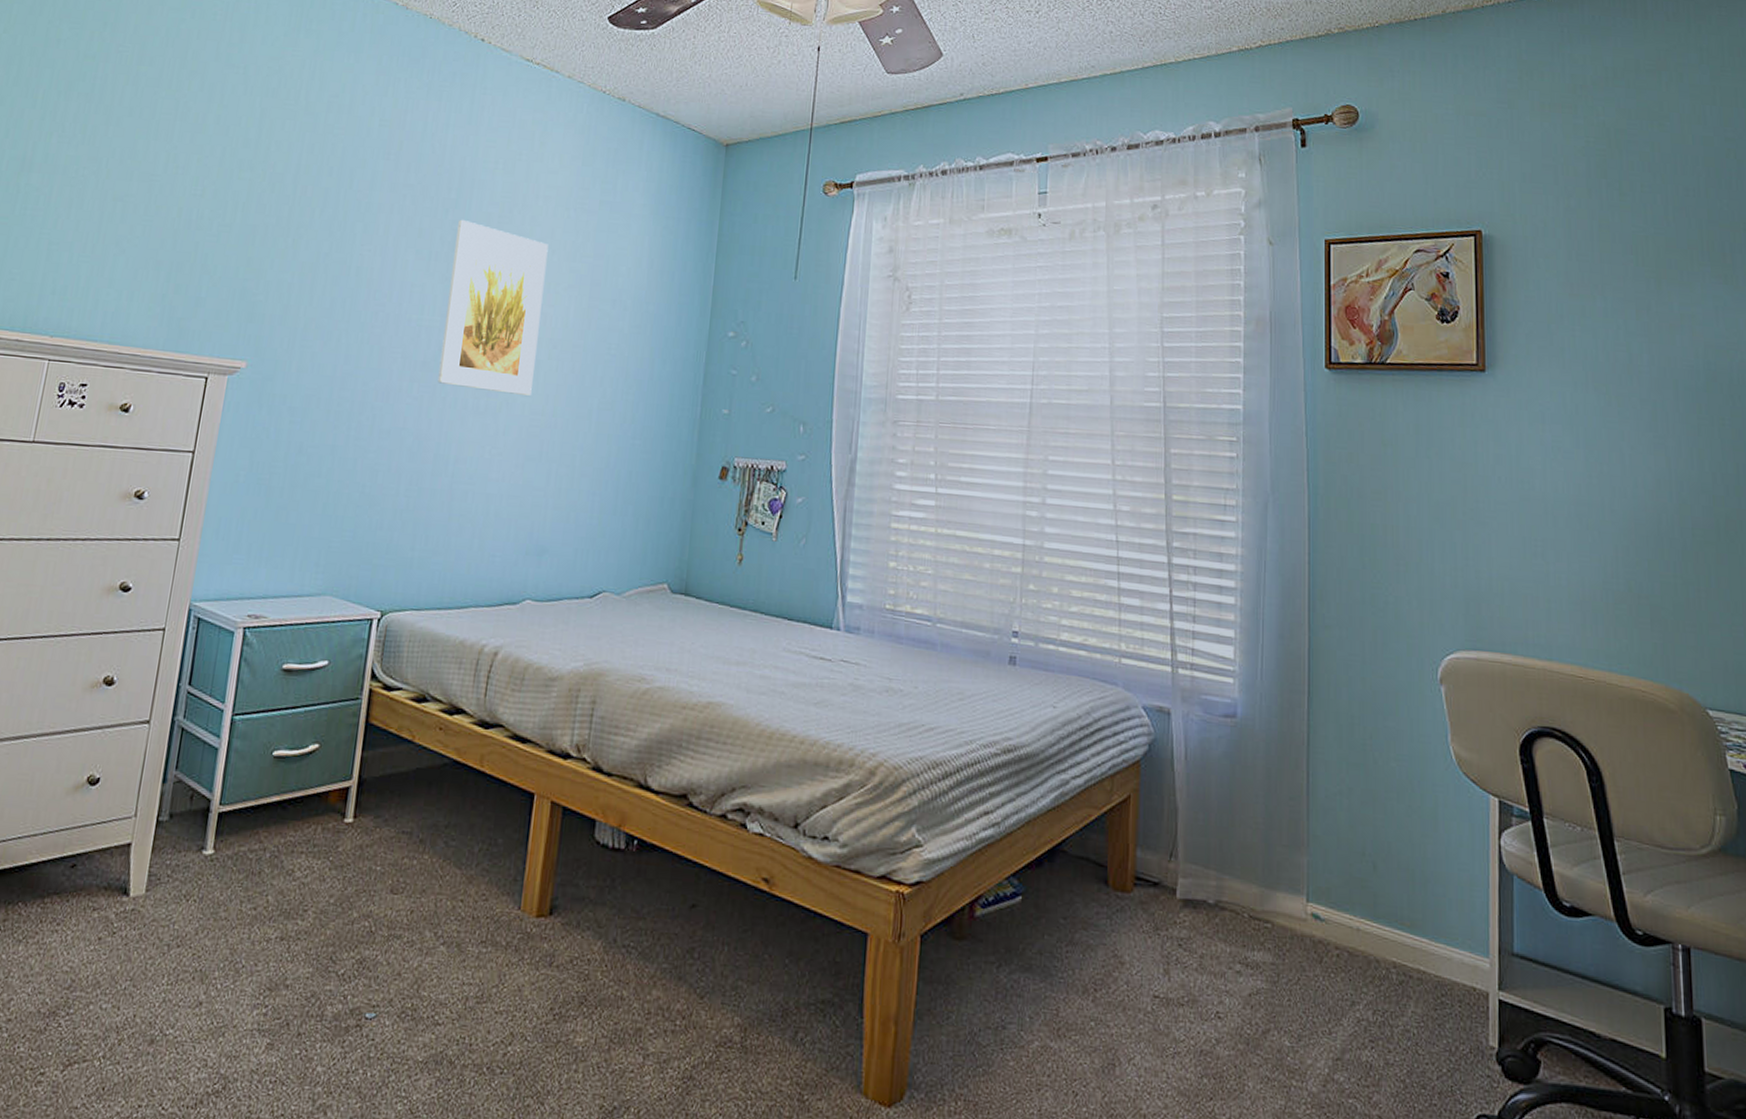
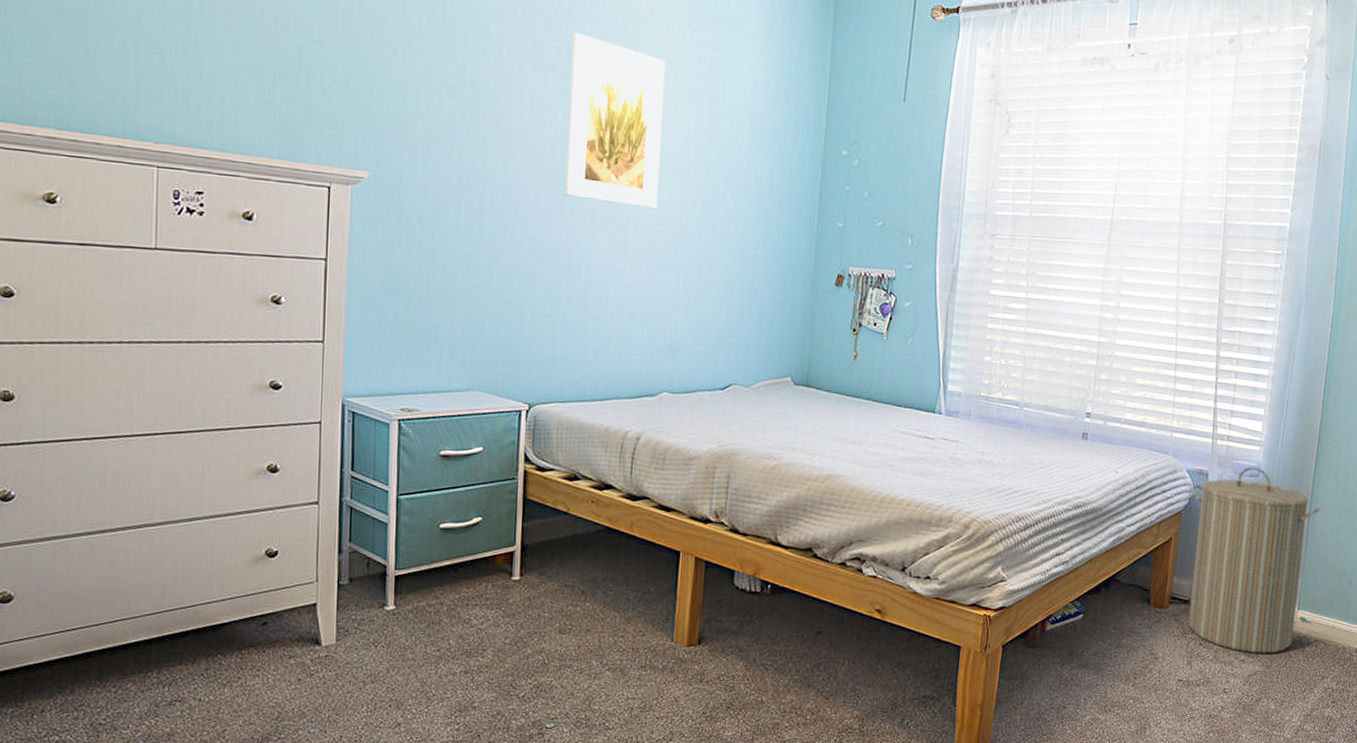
laundry hamper: none [1152,703,1322,964] -> present [1188,466,1321,654]

